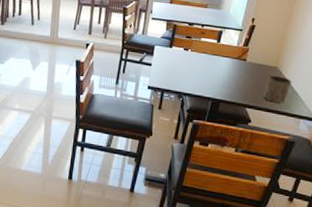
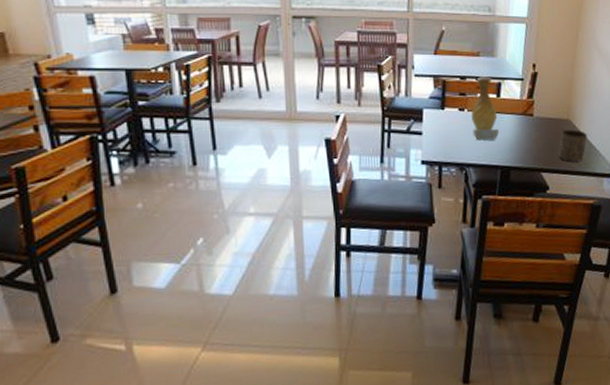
vase: none [193,24,216,77] -> present [471,76,499,141]

